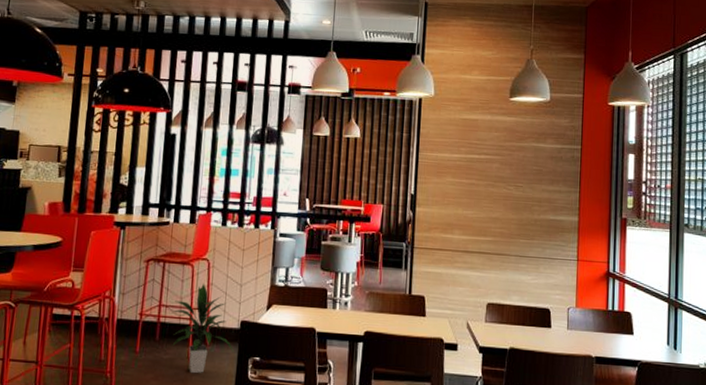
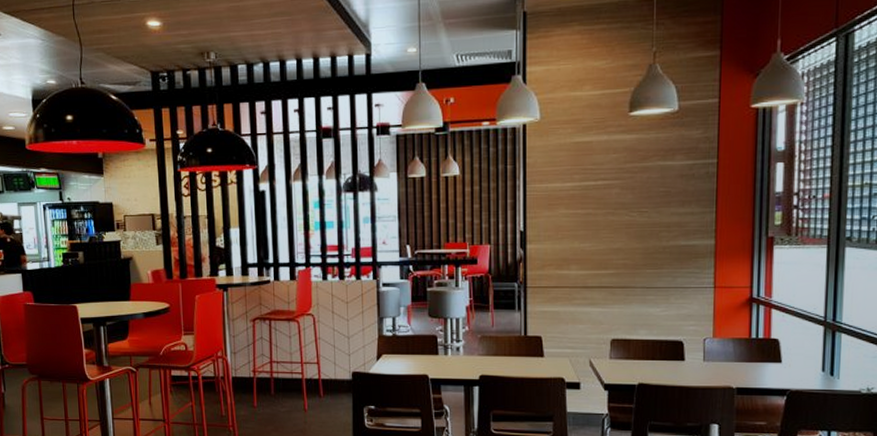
indoor plant: present [172,283,234,374] -> none [284,338,349,424]

